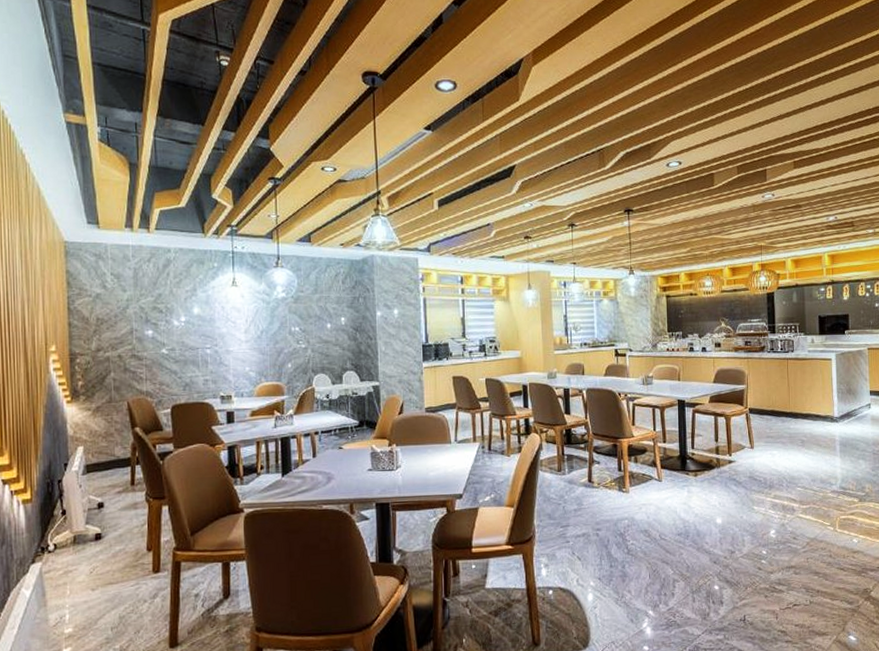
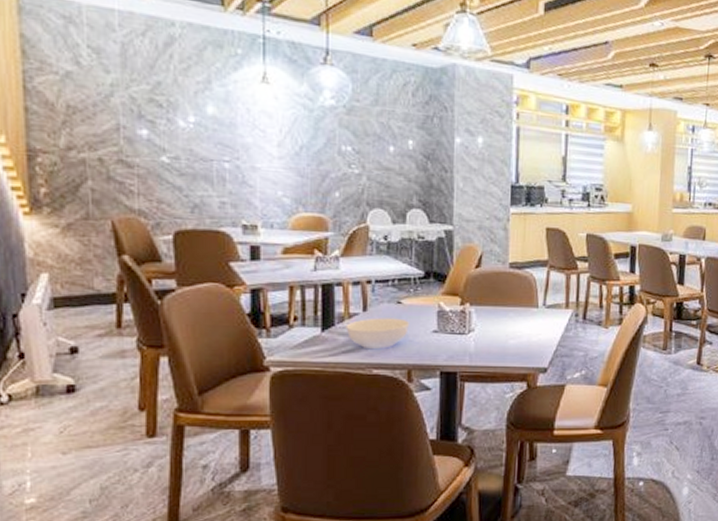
bowl: none [300,461,350,489] -> present [345,317,411,350]

